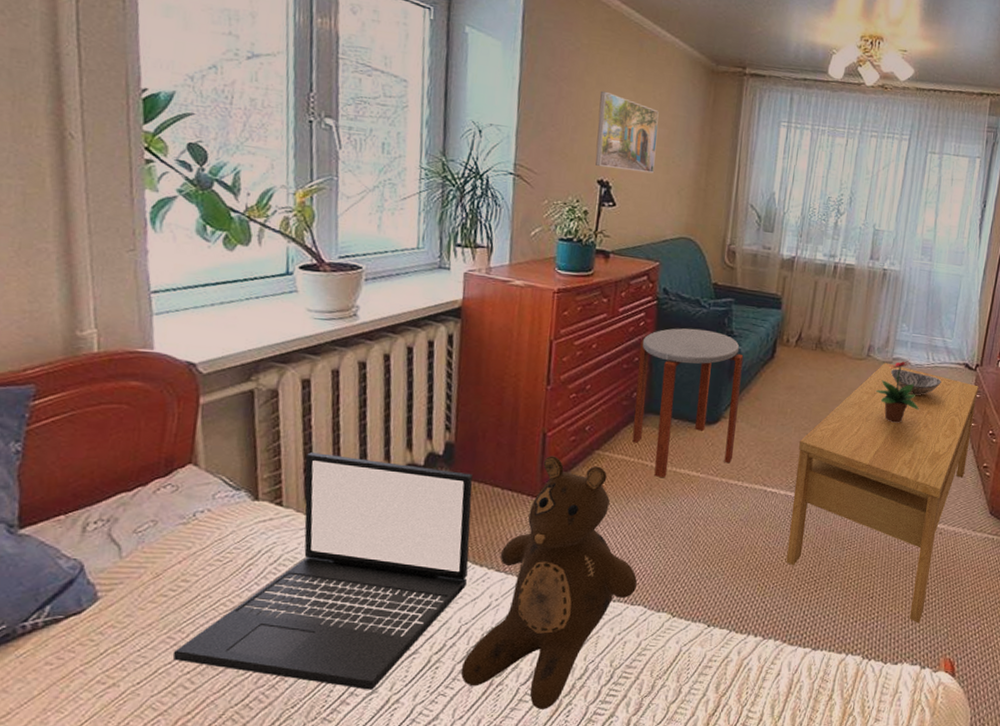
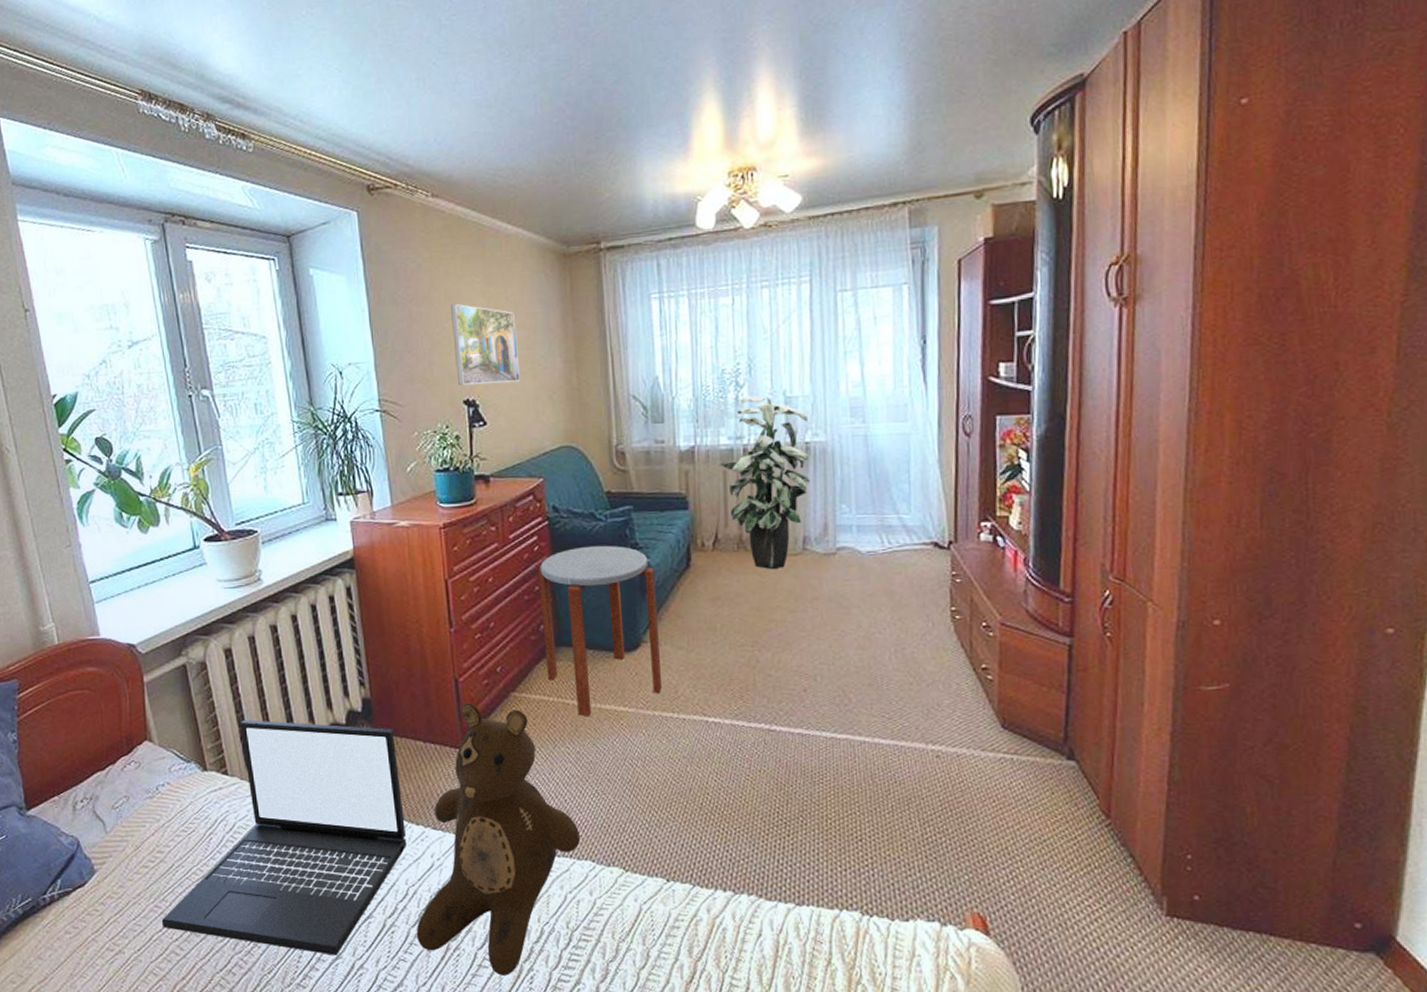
coffee table: present [786,363,979,624] -> none [738,554,958,870]
indoor plant: none [813,223,889,370] -> present [720,396,811,570]
potted flower: present [875,359,919,423] -> none [821,546,882,626]
decorative bowl: present [890,368,942,395] -> none [836,559,905,589]

